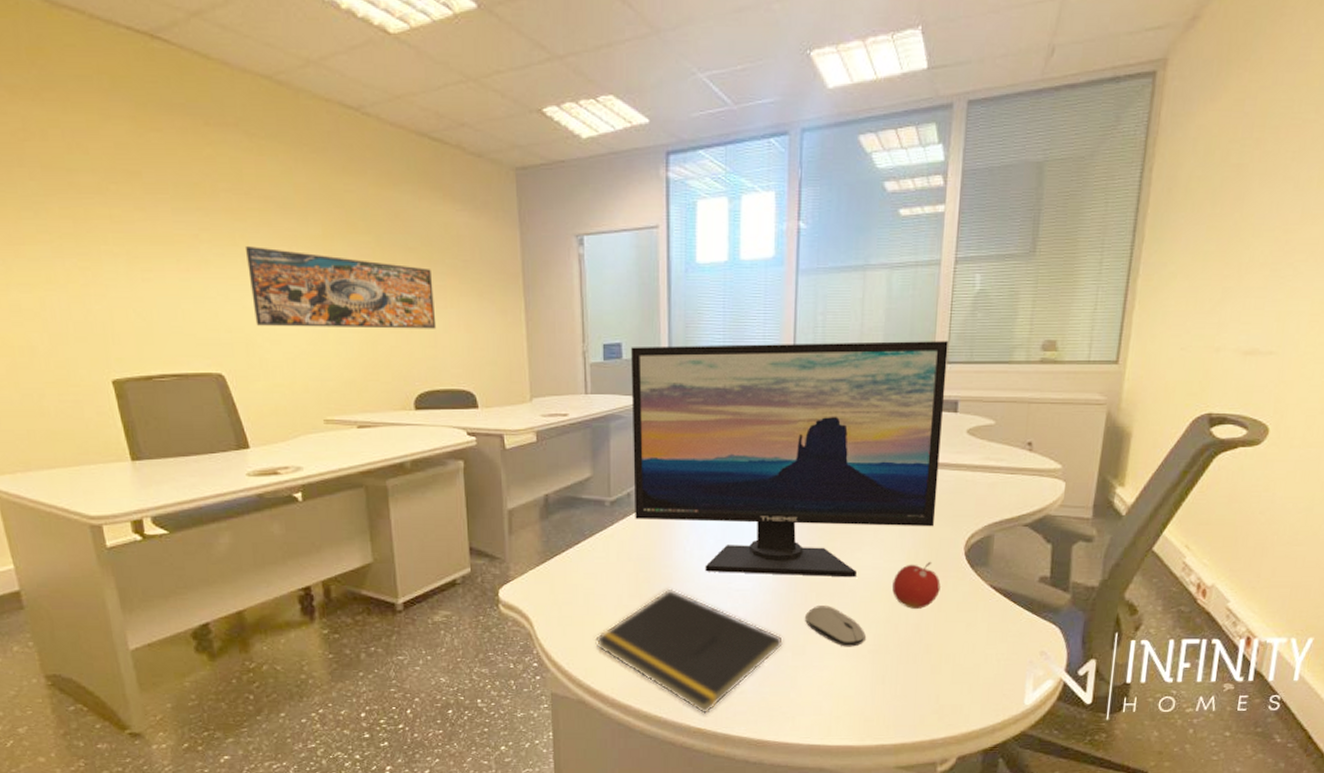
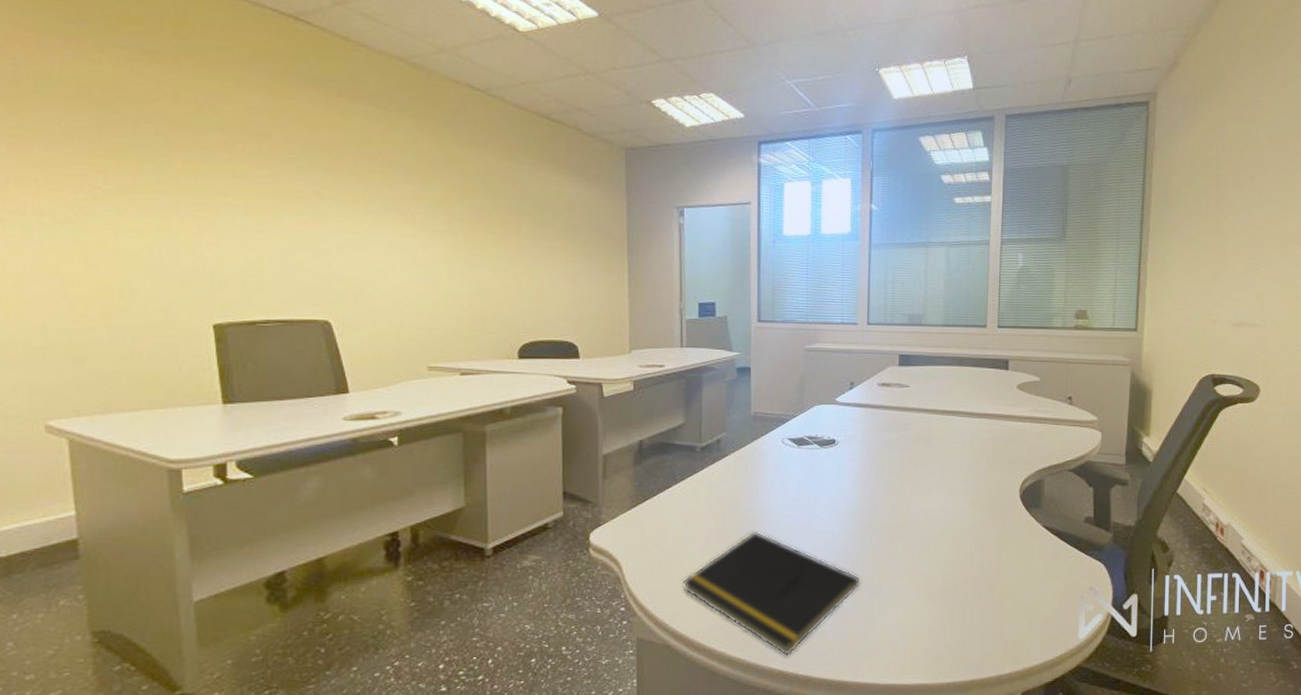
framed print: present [246,246,437,329] -> none [366,204,545,285]
computer monitor: present [631,341,949,578] -> none [723,306,998,519]
computer mouse: present [805,606,866,647] -> none [880,546,935,586]
fruit: present [892,561,941,609] -> none [958,503,1000,548]

